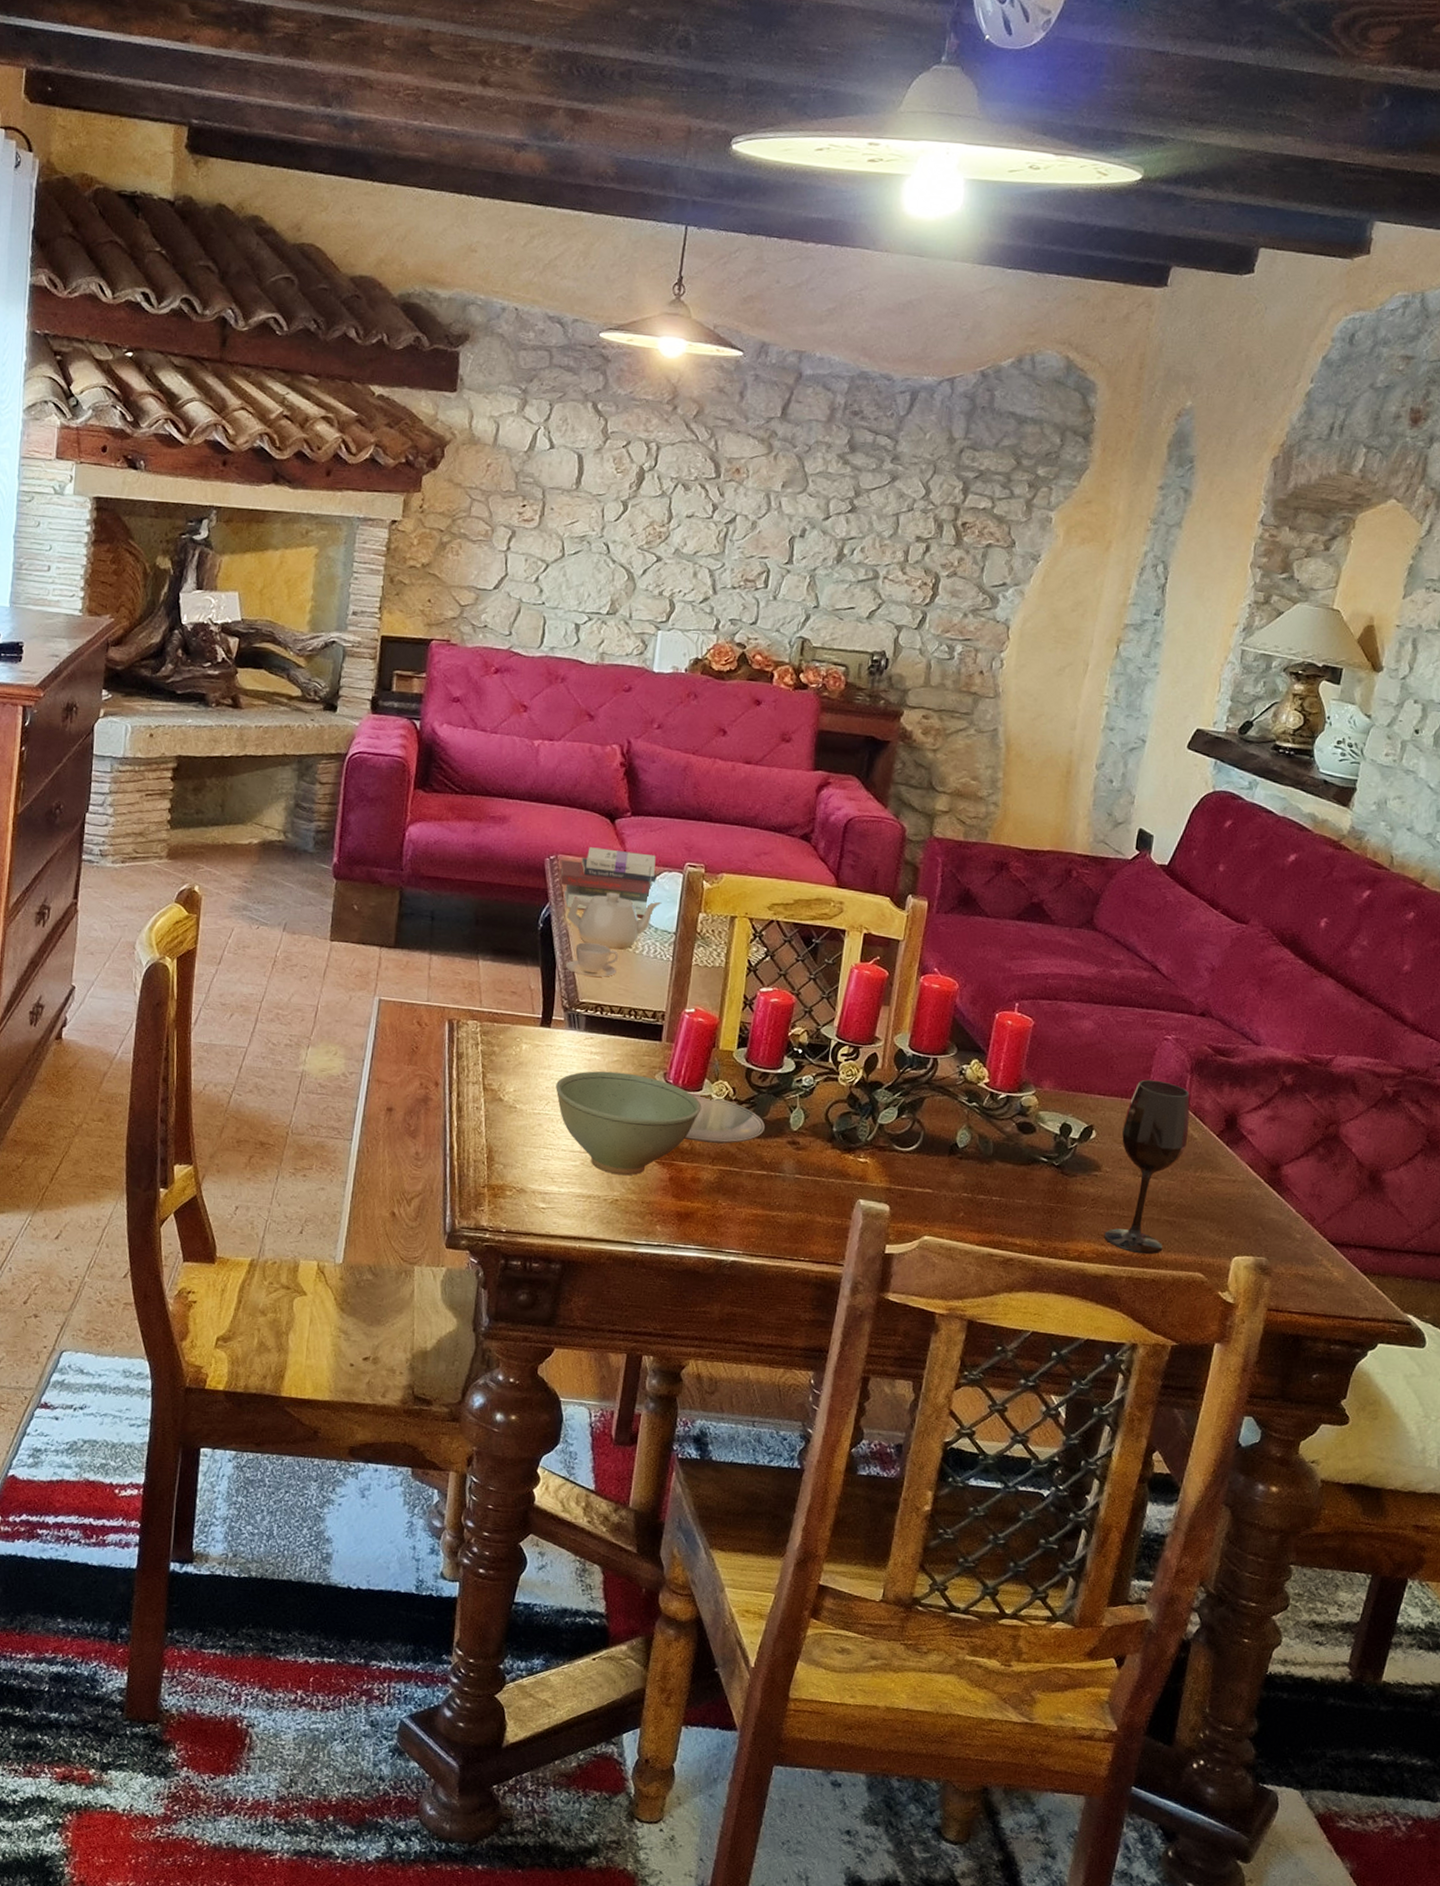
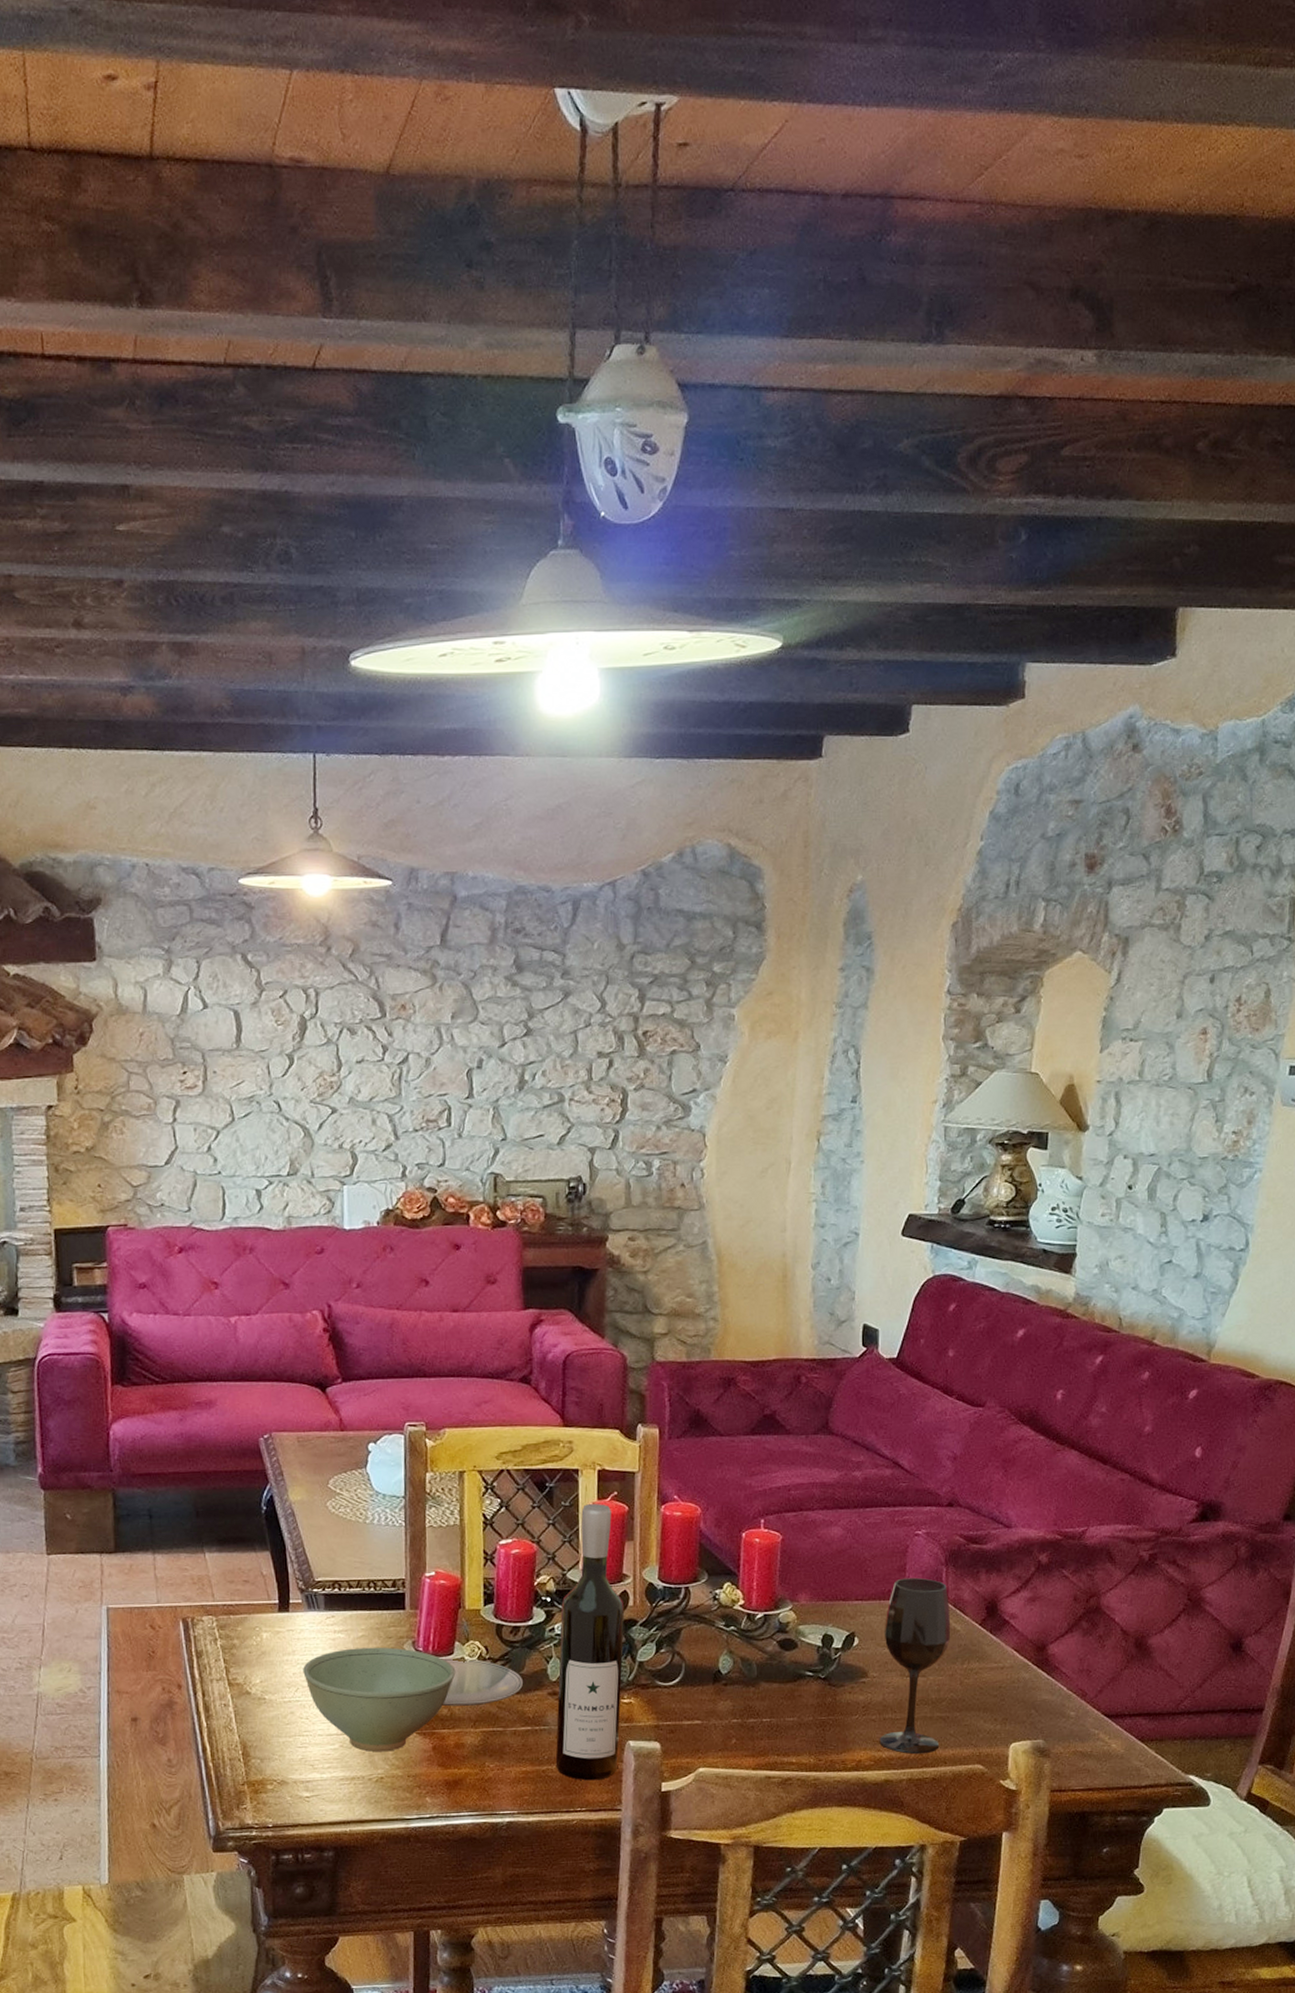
books: present [559,847,656,919] -> none [275,1419,379,1487]
teacup: present [565,942,619,977] -> none [295,1519,350,1554]
teapot: present [566,892,662,949] -> none [289,1463,386,1522]
bottle: none [785,965,873,1233] -> present [555,1504,625,1781]

